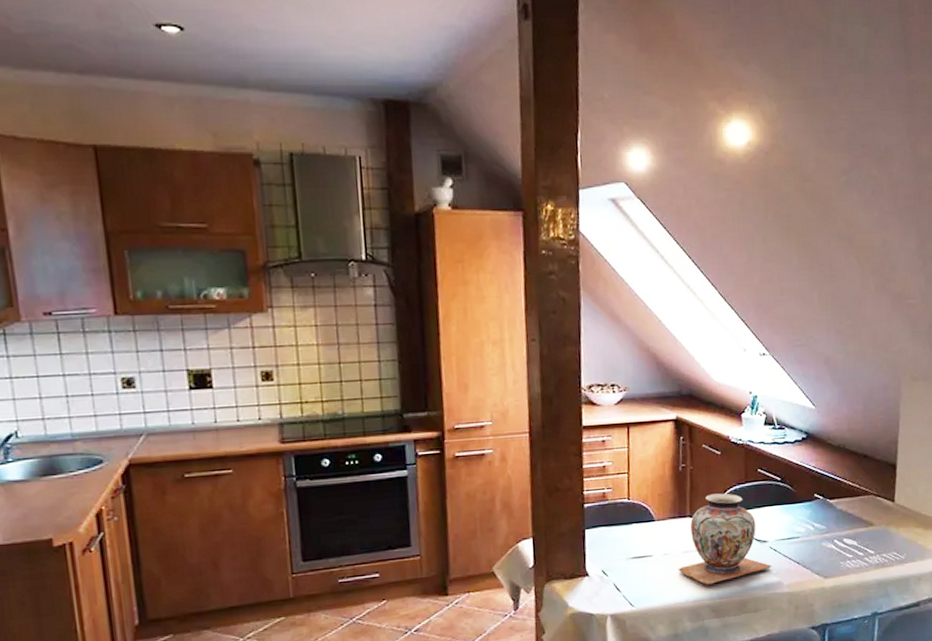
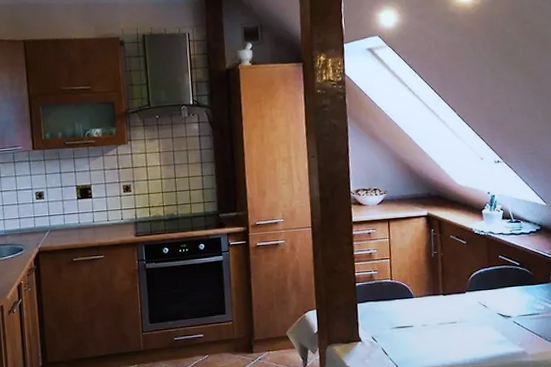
decorative vase: present [678,493,772,585] -> none [435,275,517,352]

